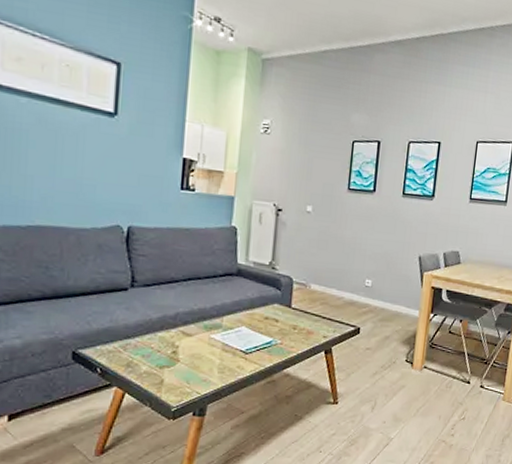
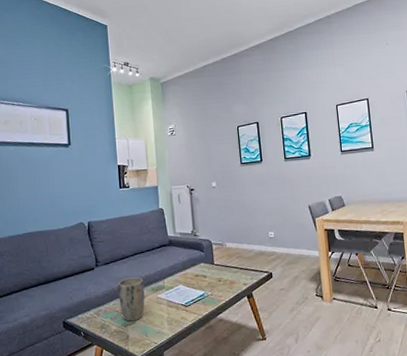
plant pot: none [157,308,195,363] -> present [118,277,145,322]

